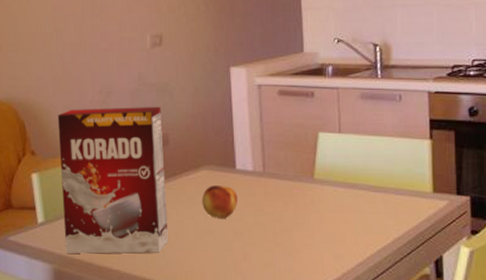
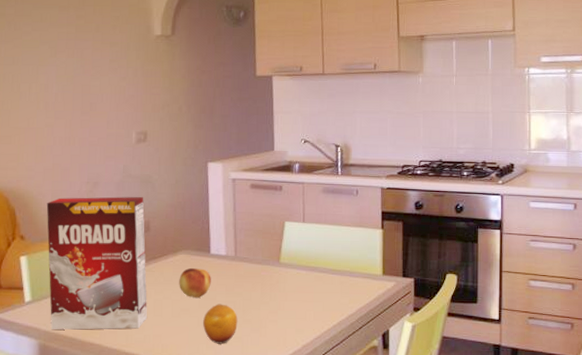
fruit: none [229,225,268,271] -> present [202,304,238,344]

